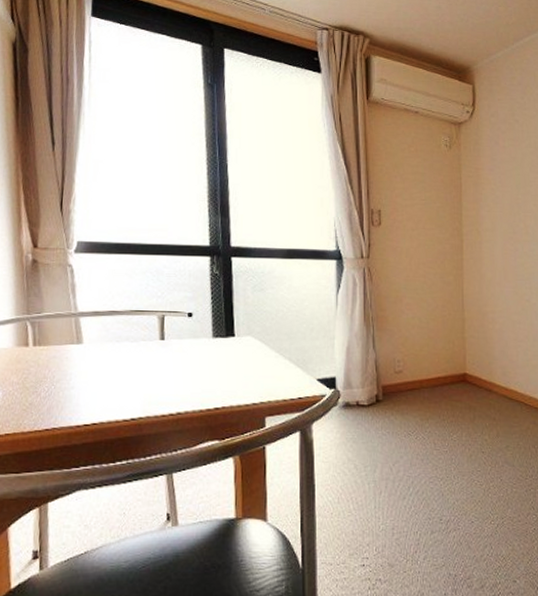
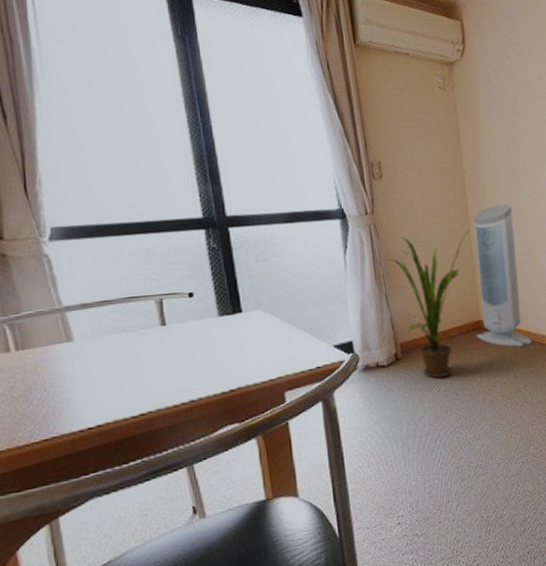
house plant: none [376,282,465,426] -> present [386,229,471,379]
air purifier: none [460,261,519,405] -> present [473,204,533,347]

